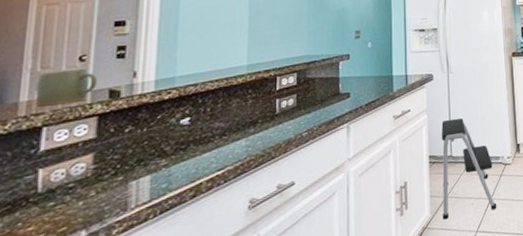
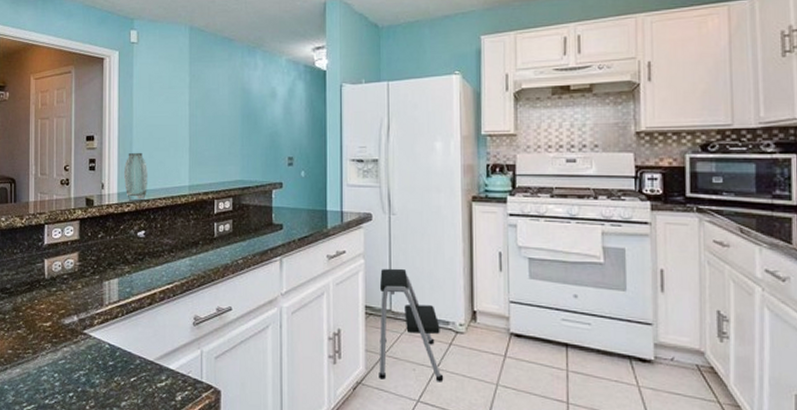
mug: present [35,68,97,107] -> none [39,177,77,207]
vase: none [165,36,198,87] -> present [124,153,149,201]

